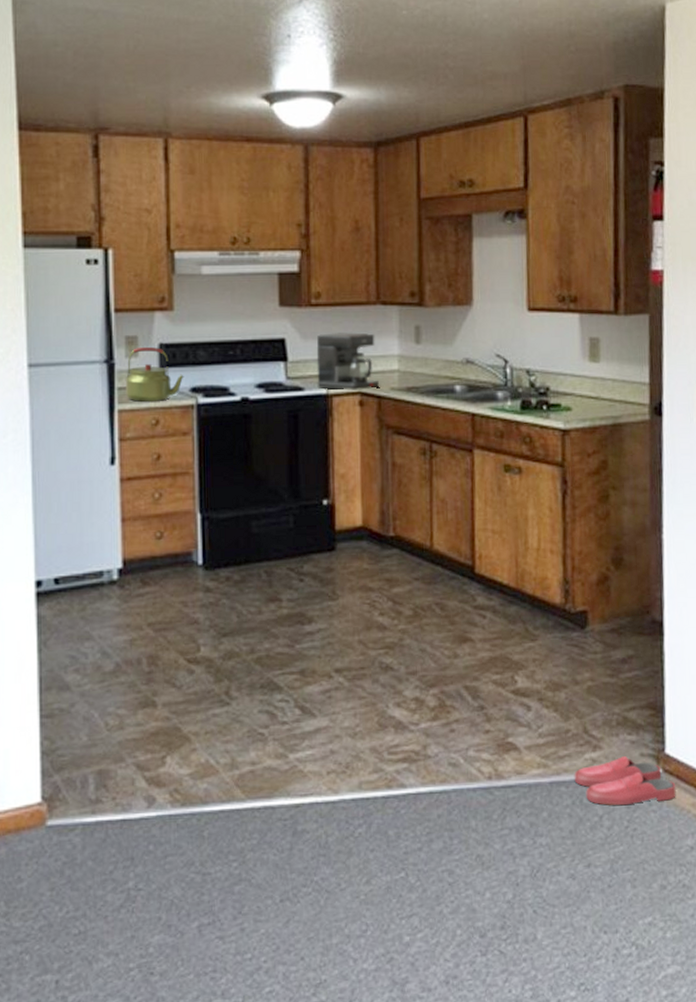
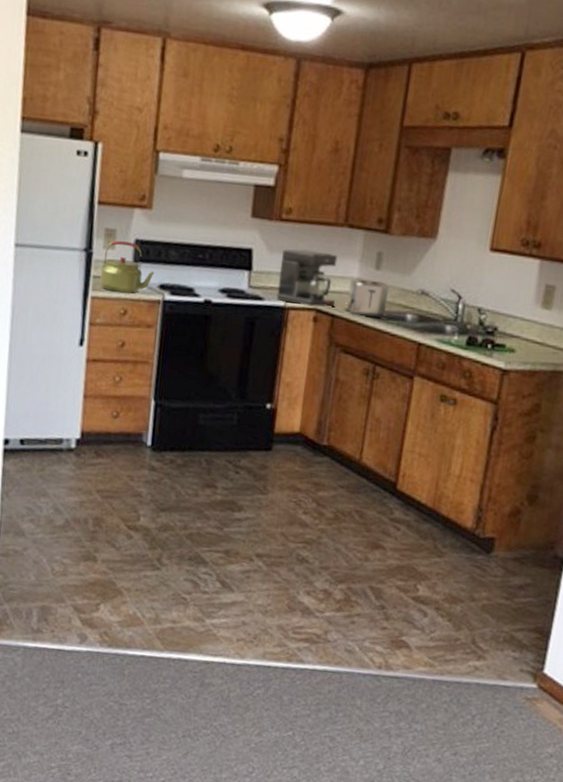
toaster: none [391,355,433,394] -> present [346,278,390,319]
slippers: present [574,755,676,806] -> none [455,668,548,713]

